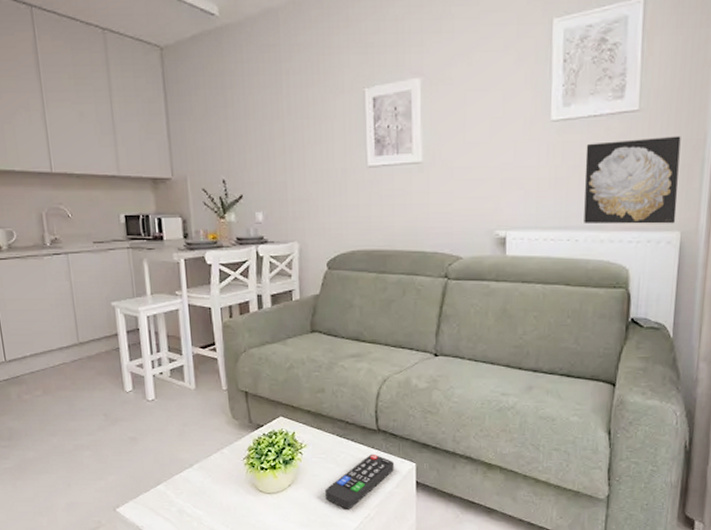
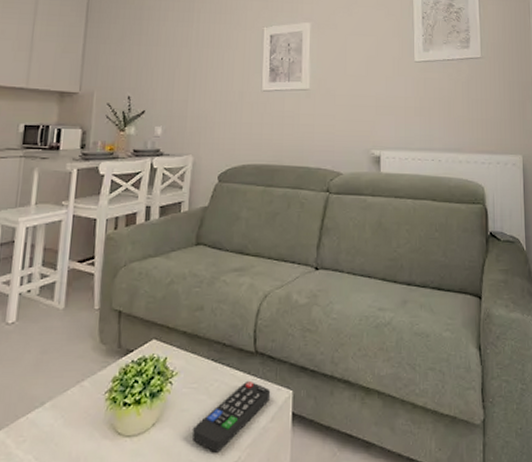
wall art: present [584,136,681,224] -> none [443,78,518,149]

